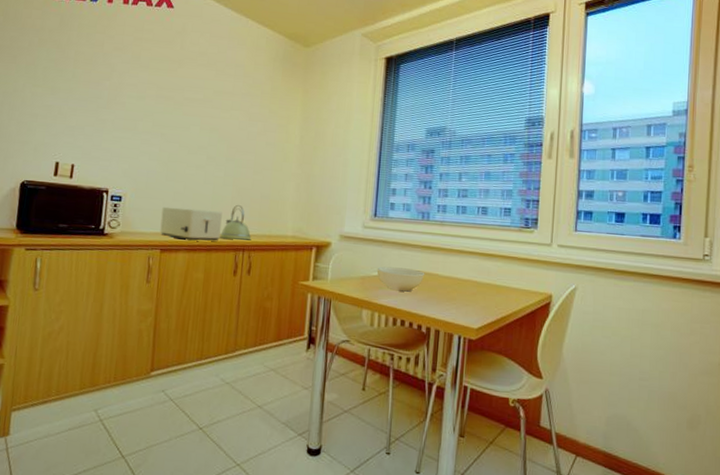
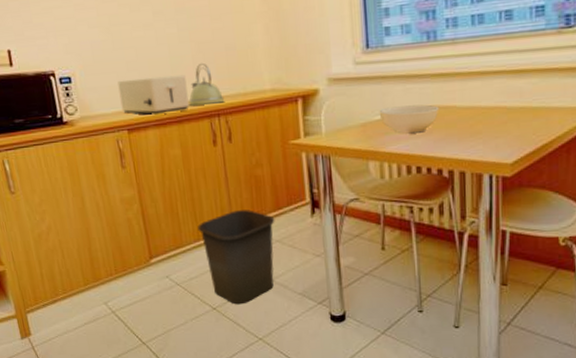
waste bin: none [202,336,274,427] -> present [197,210,275,305]

